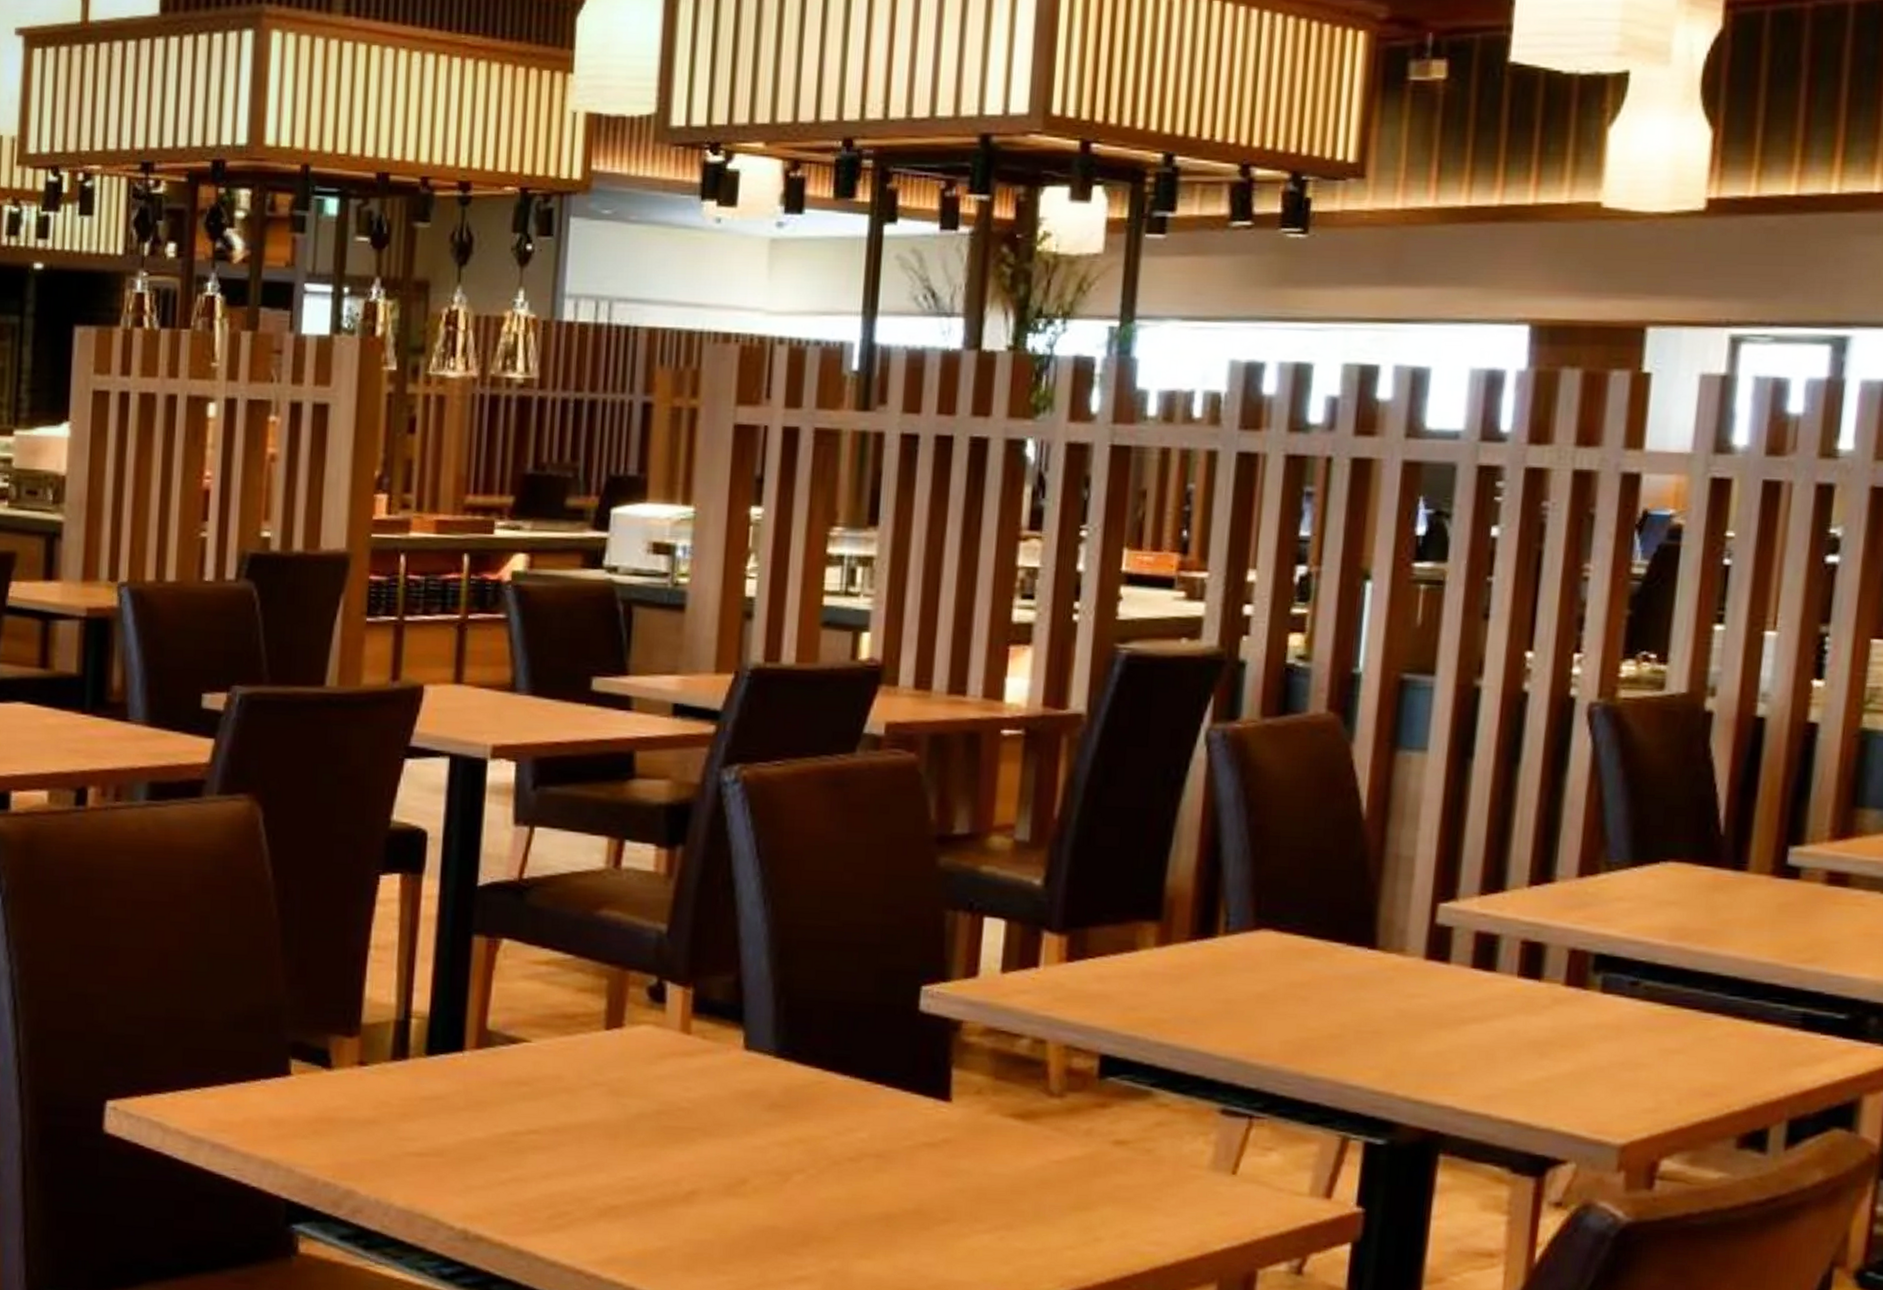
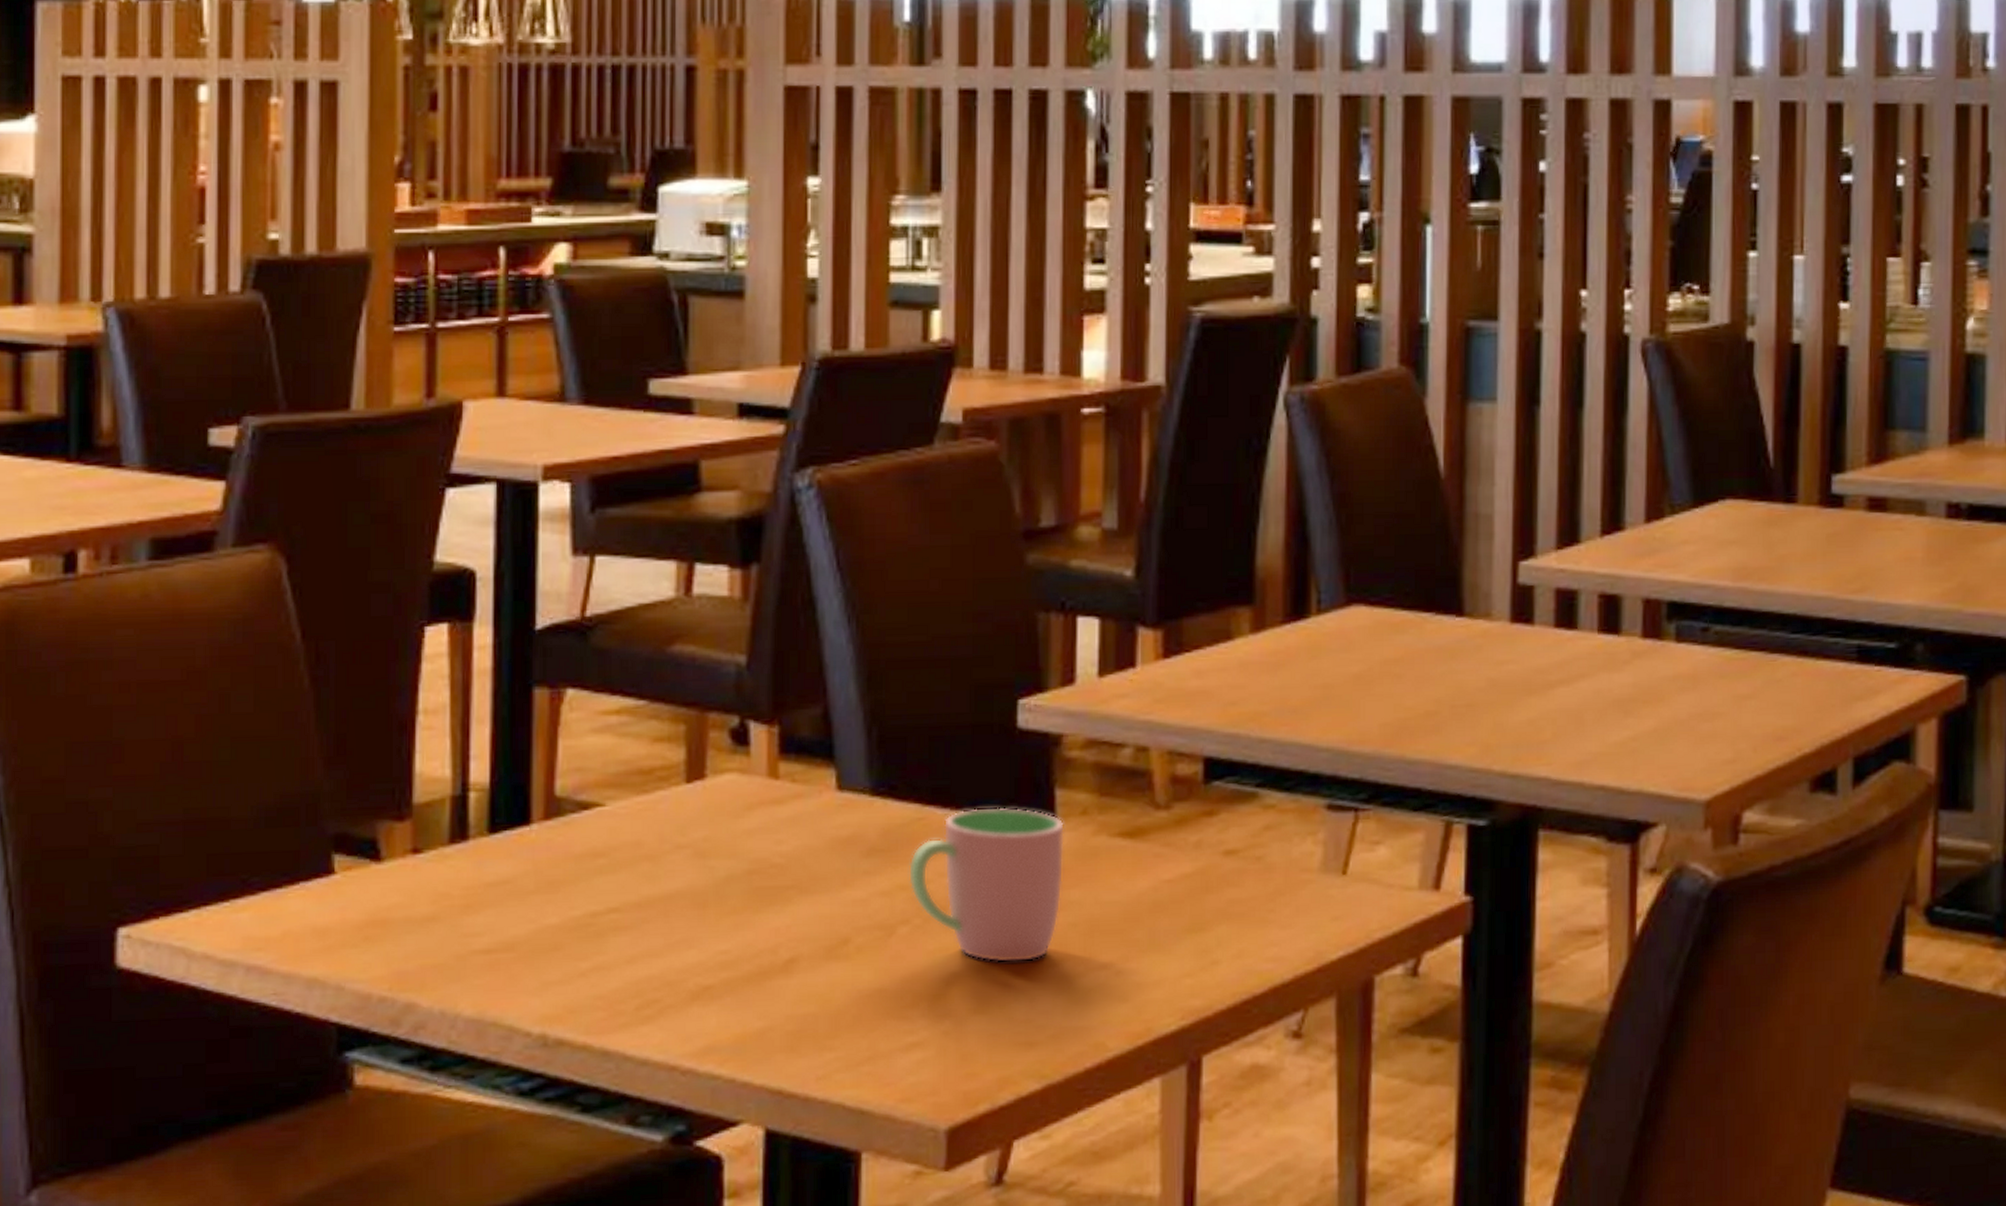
cup: none [806,1078,959,1219] -> present [908,807,1064,963]

